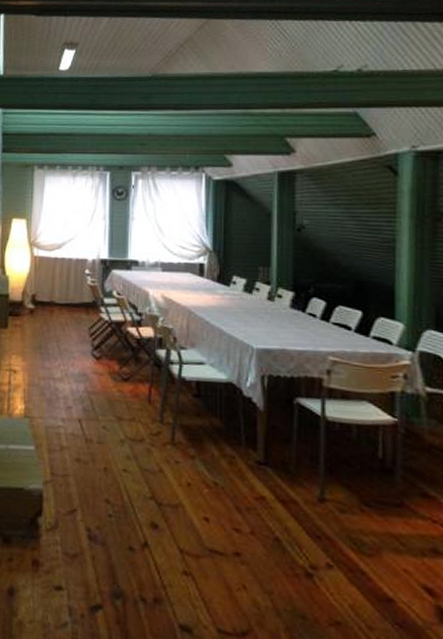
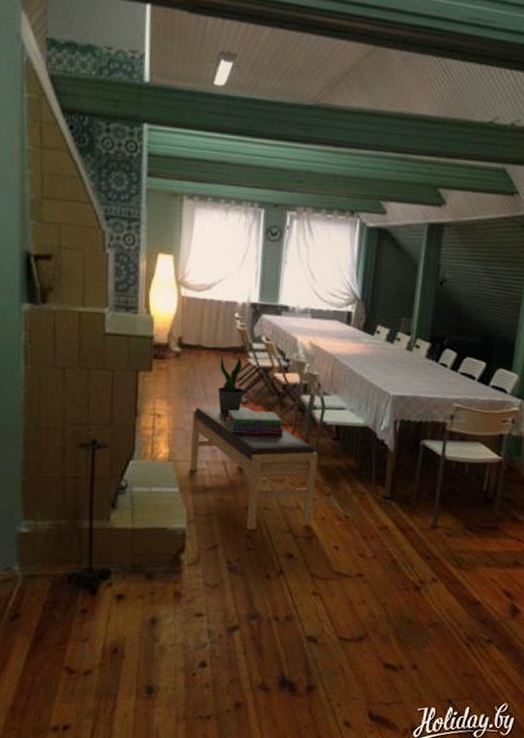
bench: none [45,361,178,495] -> present [189,406,318,530]
potted plant: none [71,310,98,371] -> present [218,355,245,416]
stack of books: none [80,365,141,391] -> present [225,410,284,435]

